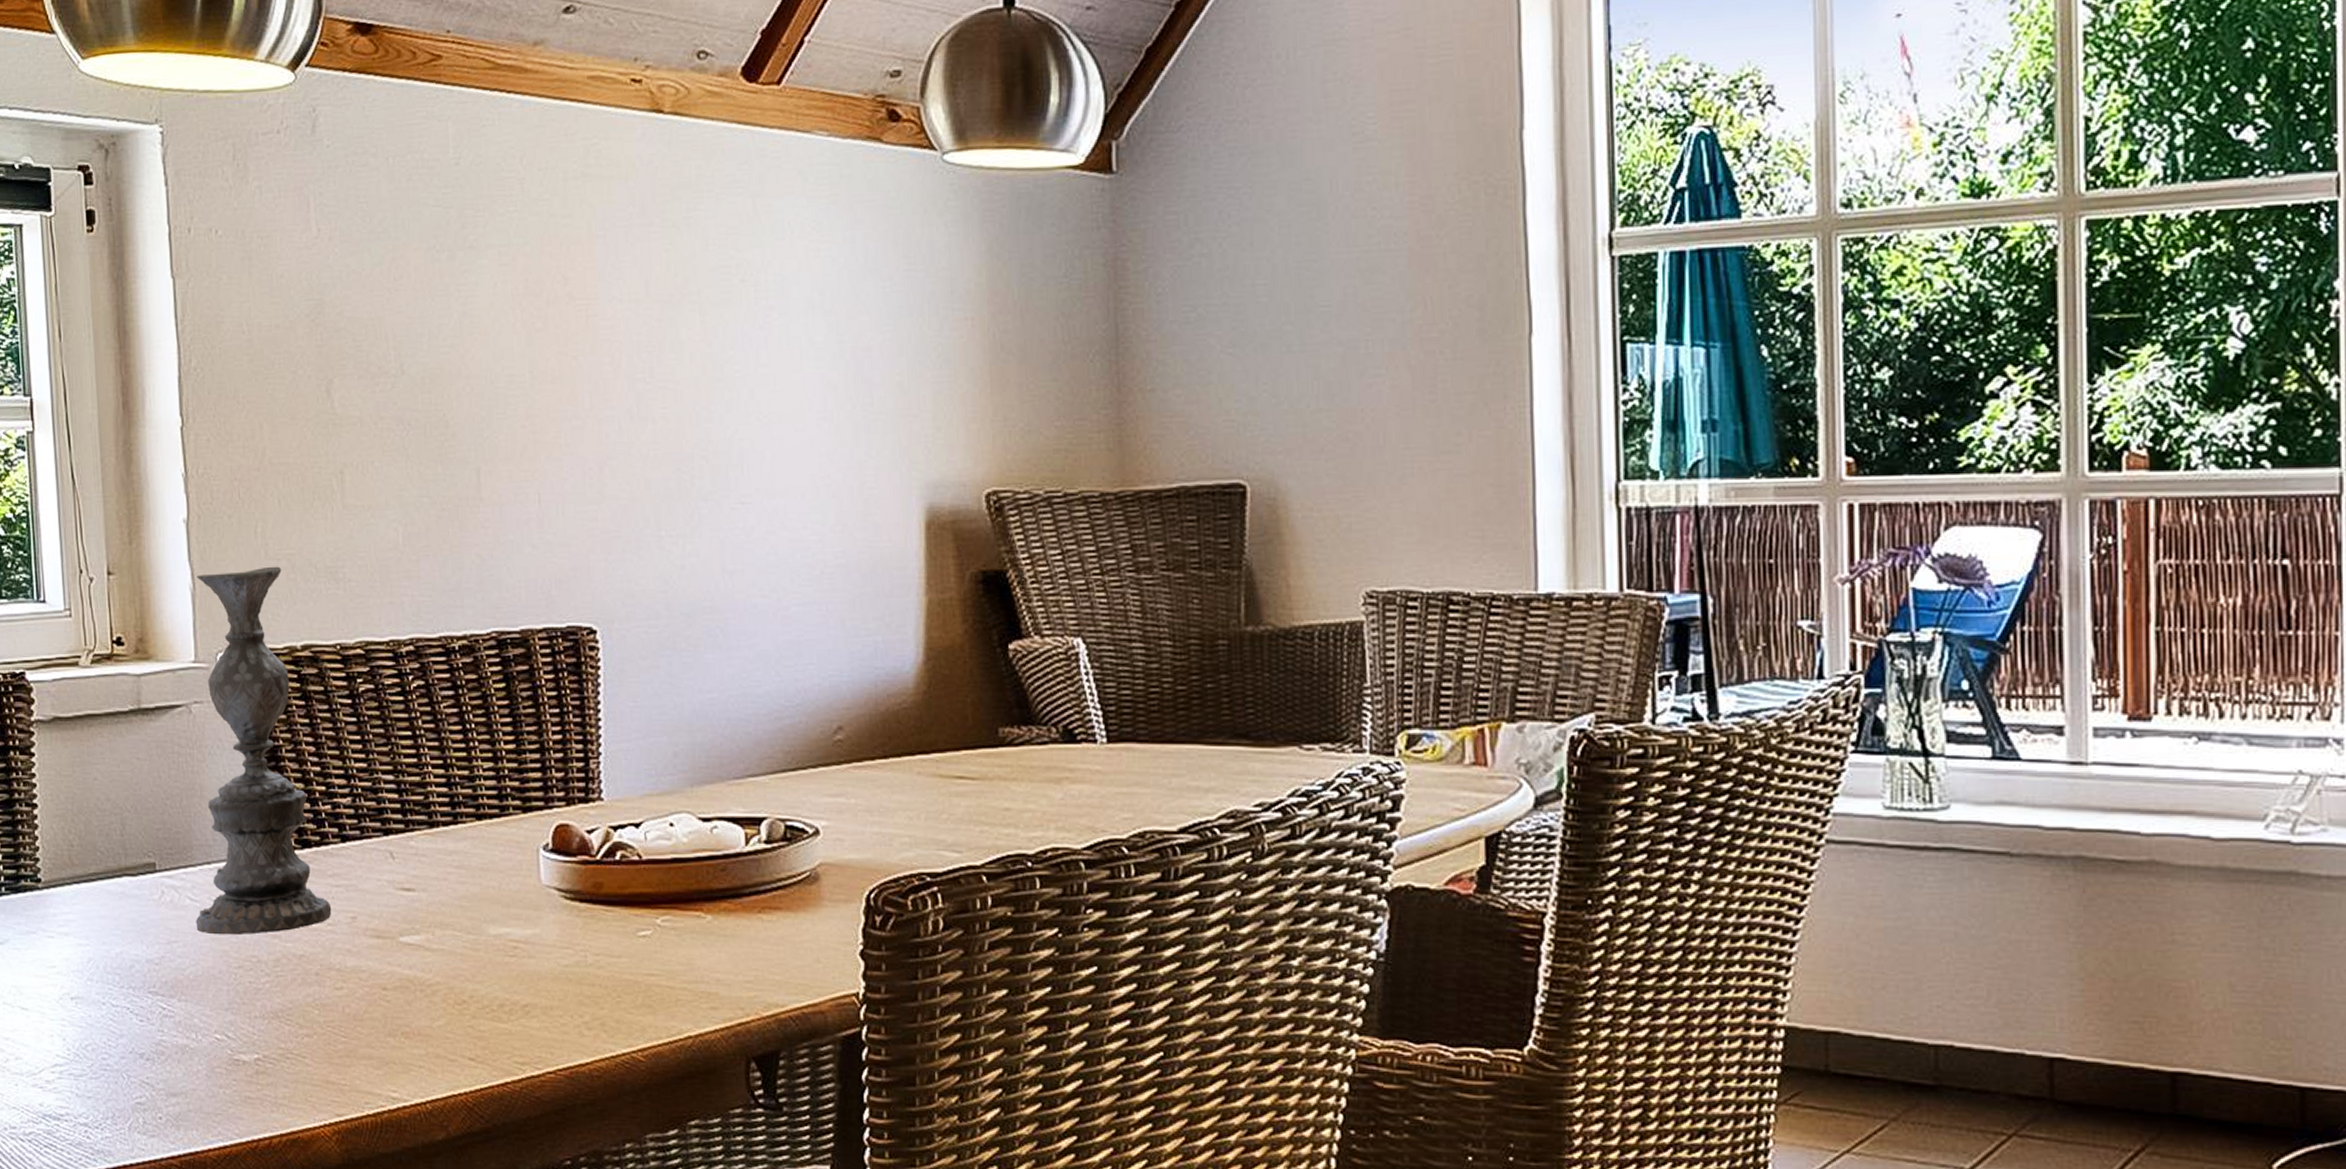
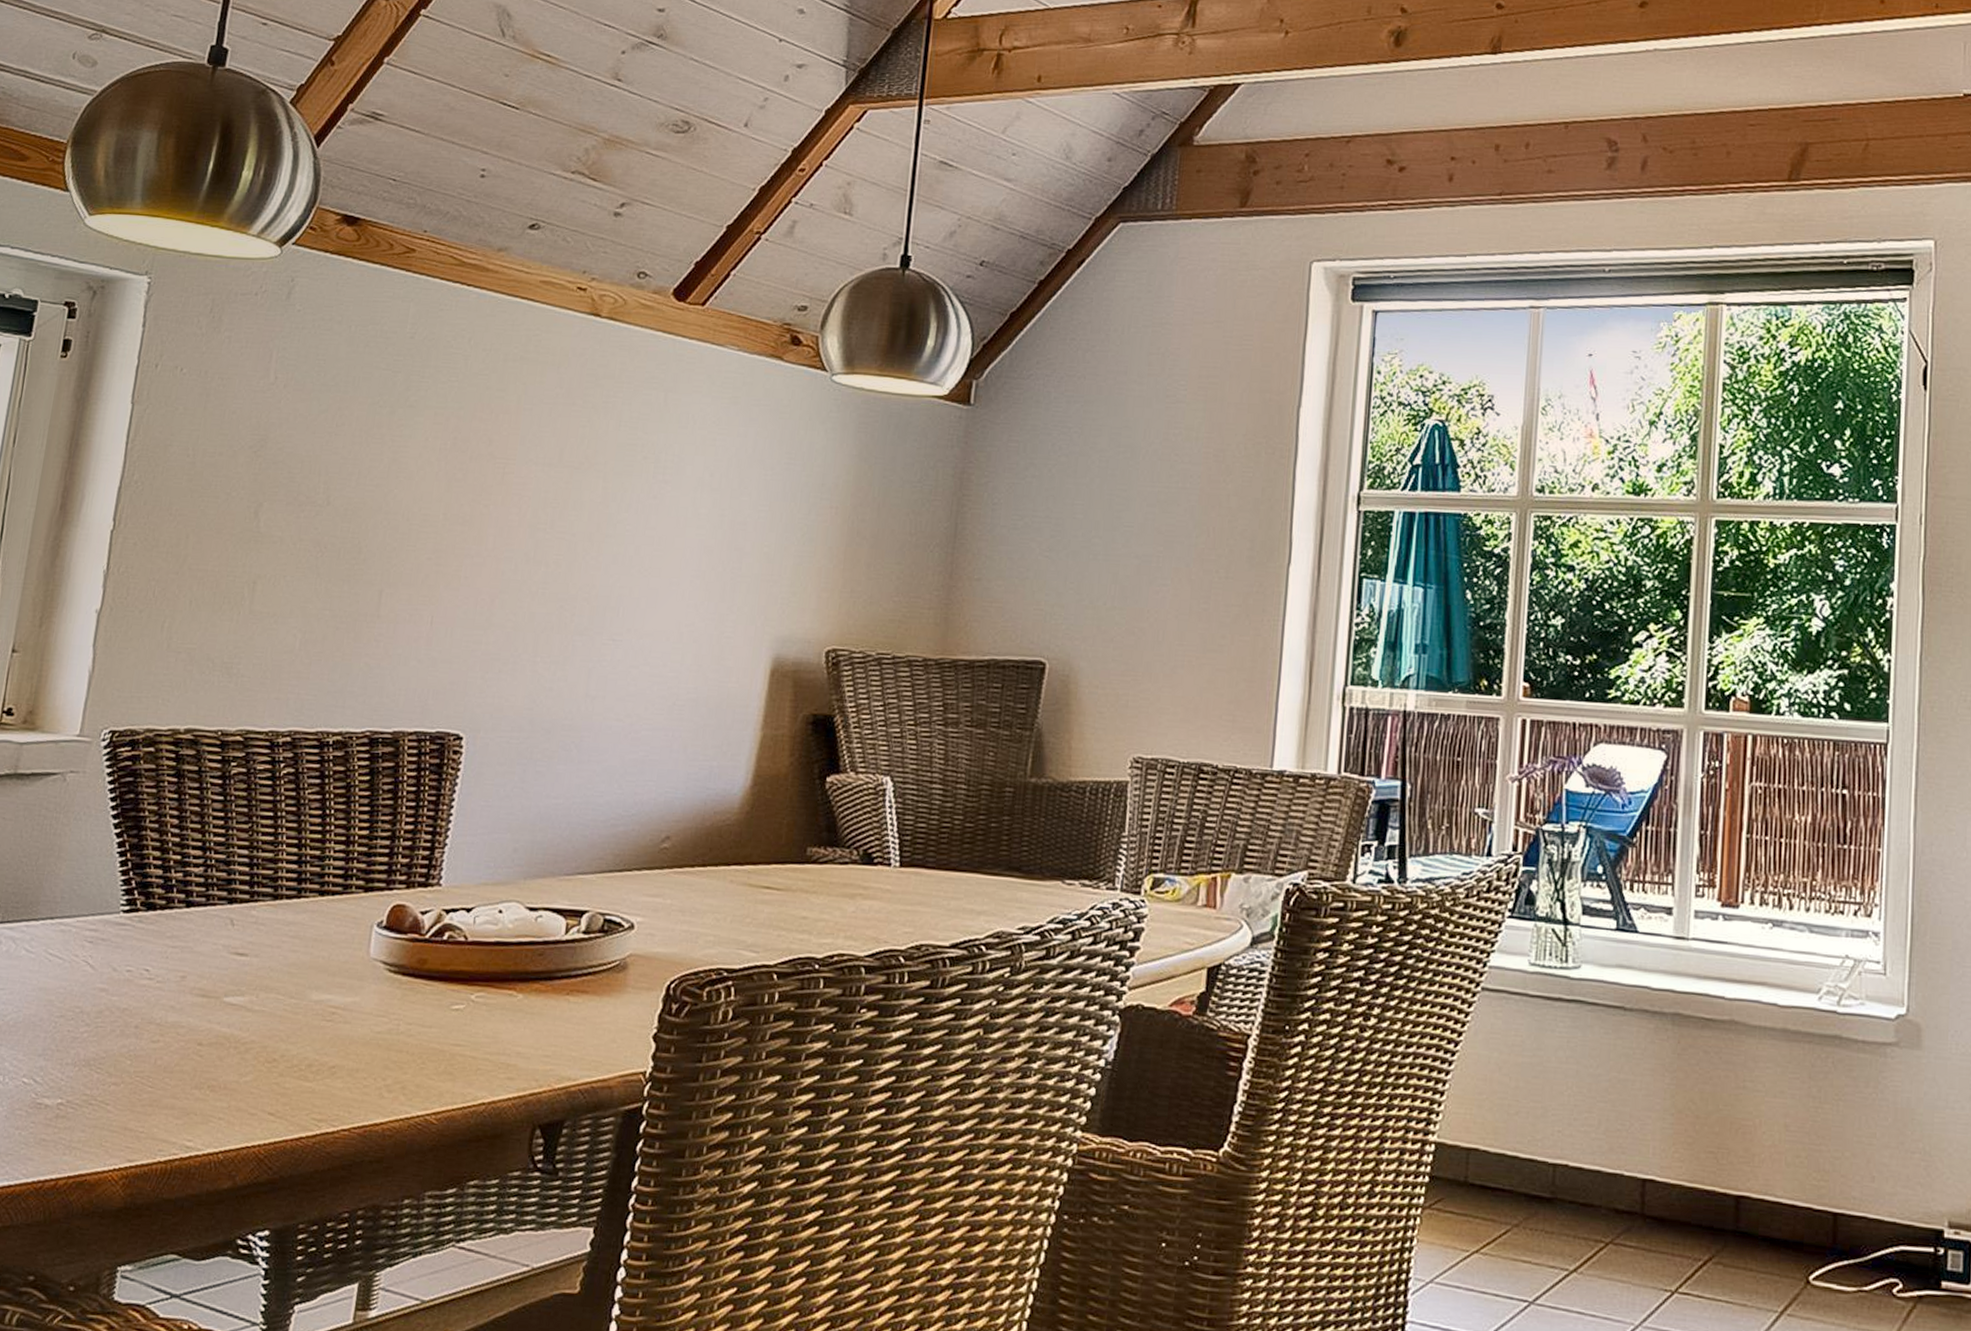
candlestick: present [196,566,332,935] -> none [27,657,180,986]

